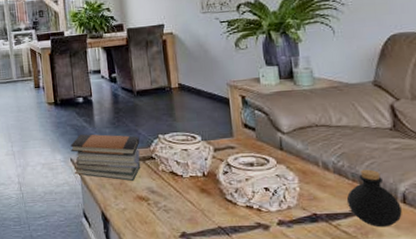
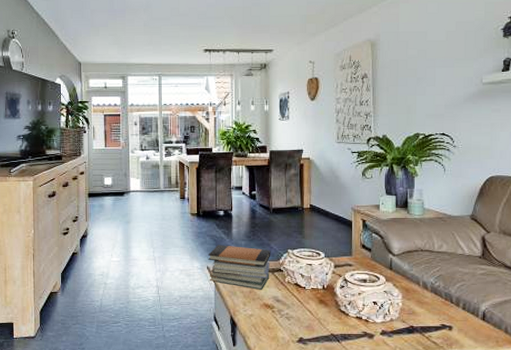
bottle: present [346,169,402,228] -> none [438,290,481,340]

